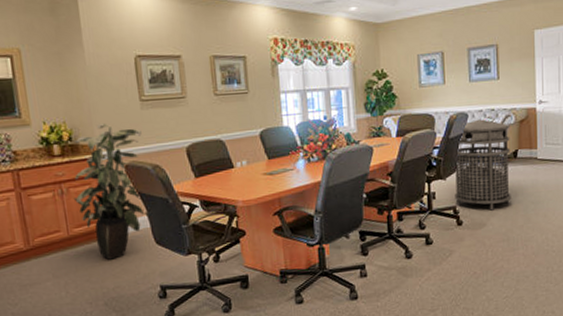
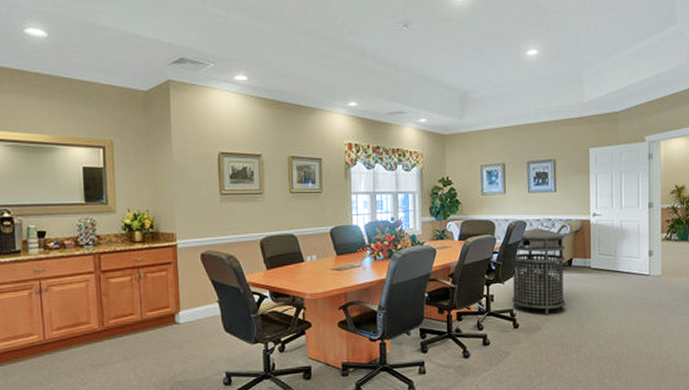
indoor plant: present [73,123,144,260] -> none [149,213,219,344]

